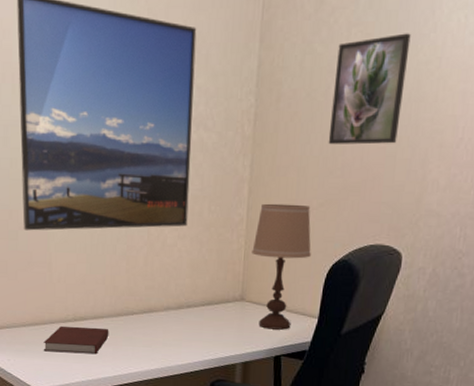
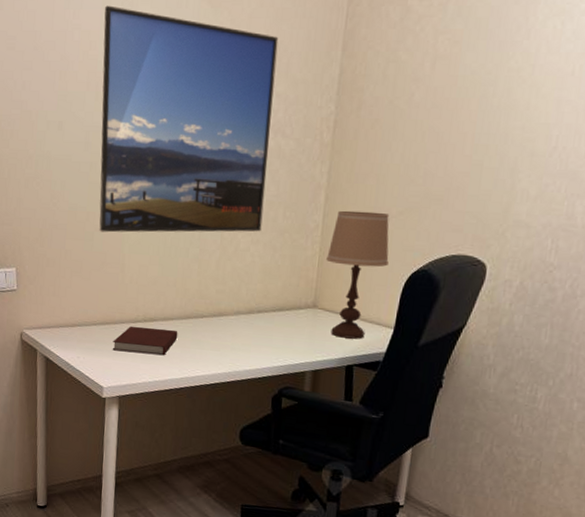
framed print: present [328,33,411,145] -> none [410,40,502,153]

